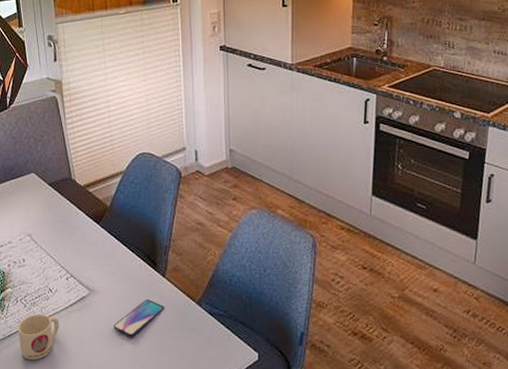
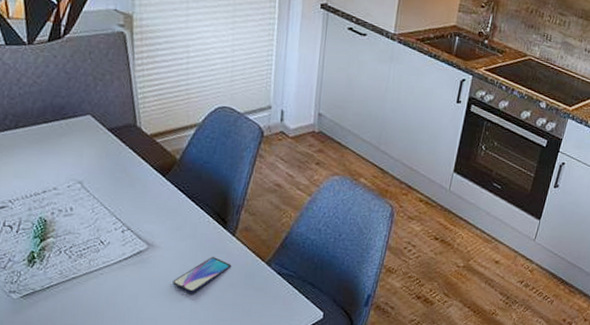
mug: present [18,314,59,360] -> none [59,266,110,313]

